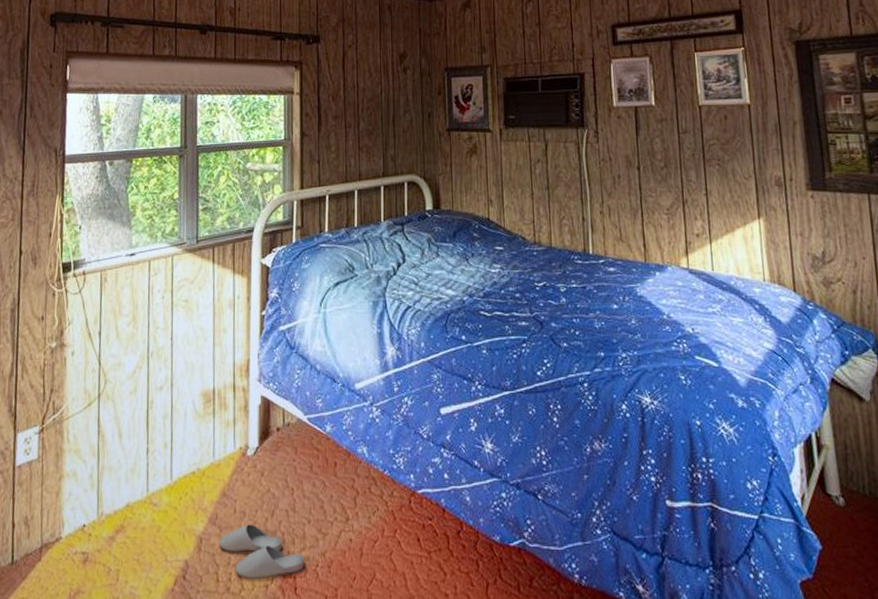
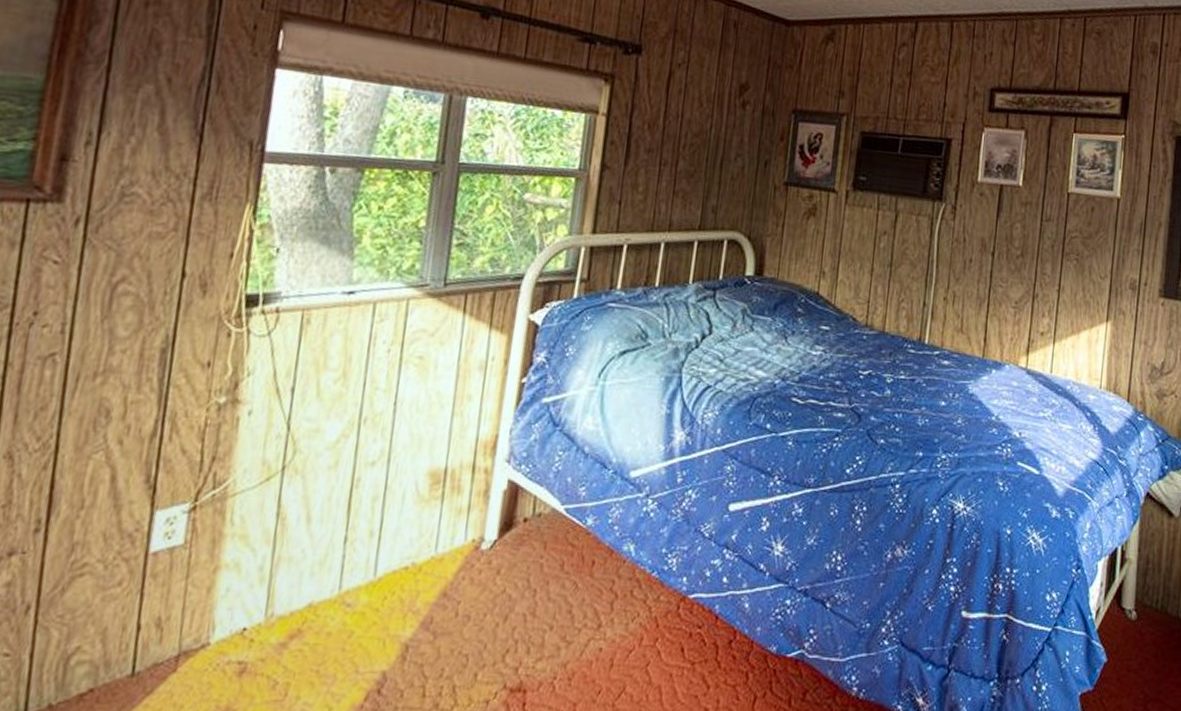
slippers: present [218,524,305,578] -> none [430,630,540,693]

